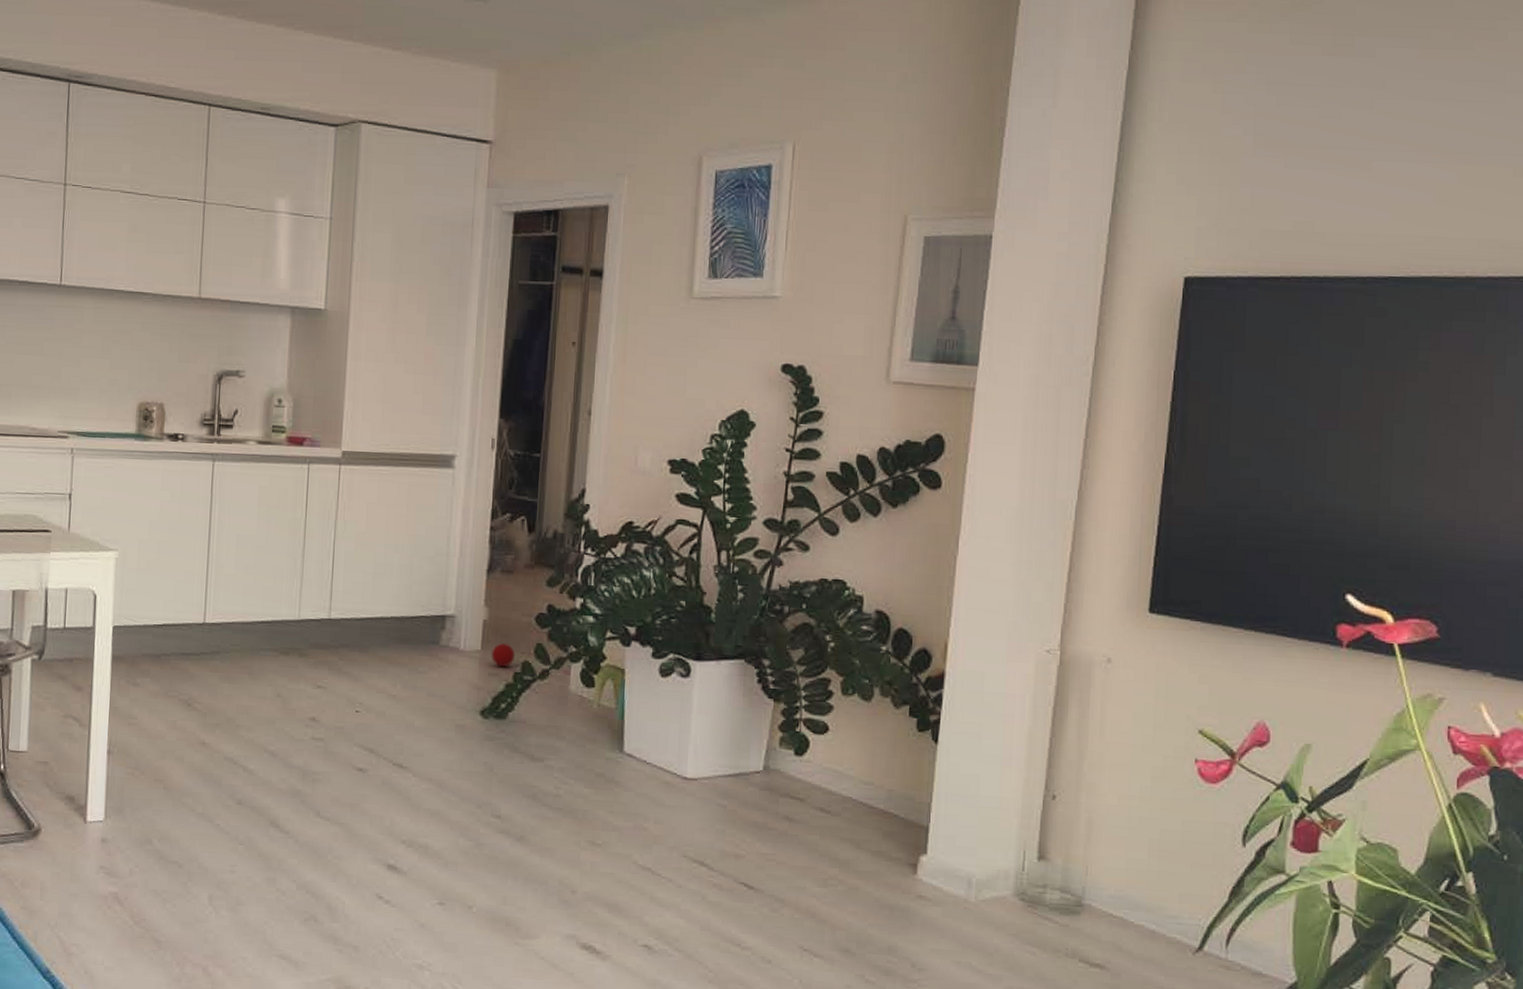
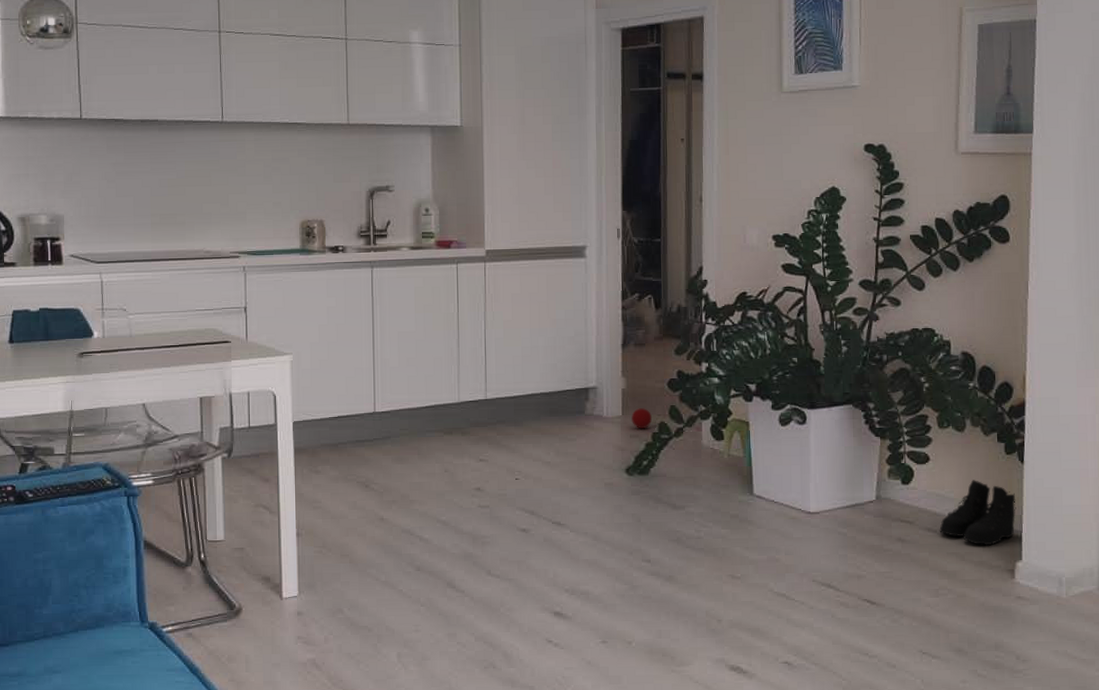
boots: none [833,757,925,835] -> present [939,480,1016,546]

